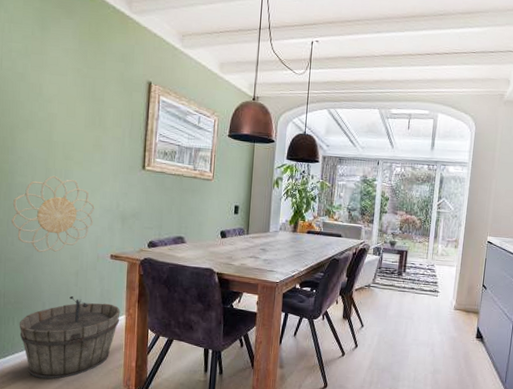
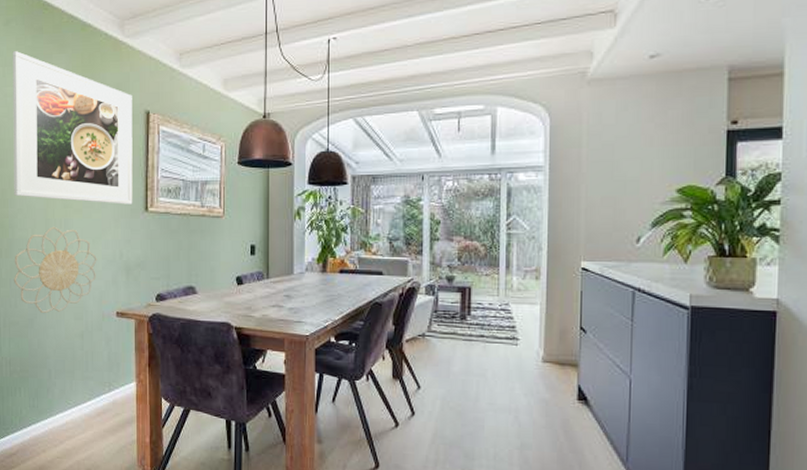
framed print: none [15,10,136,162] -> present [12,51,133,204]
wooden bucket: present [19,296,121,379] -> none [26,362,130,458]

